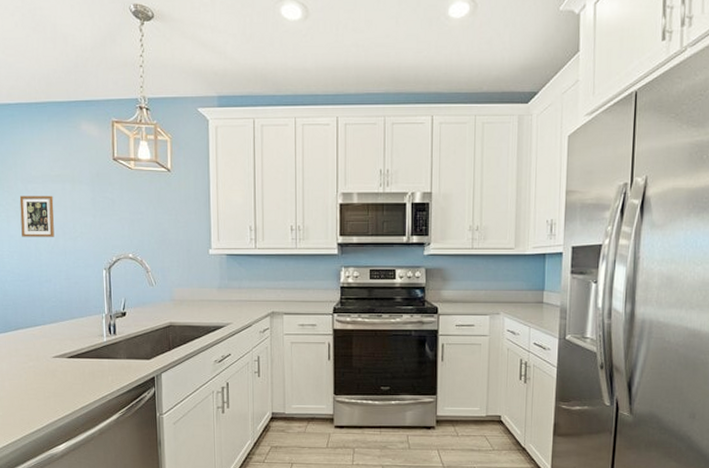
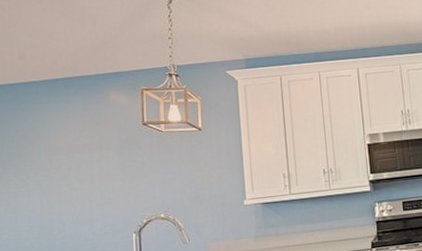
picture frame: present [19,195,55,237] -> none [42,165,80,210]

